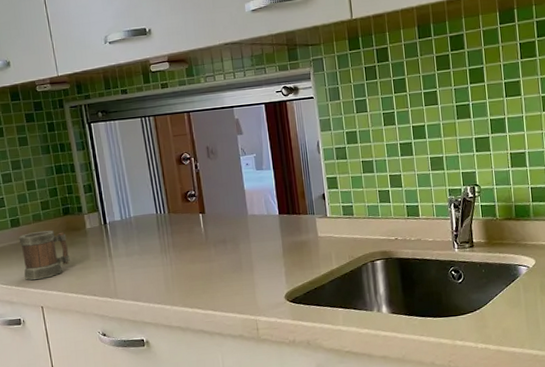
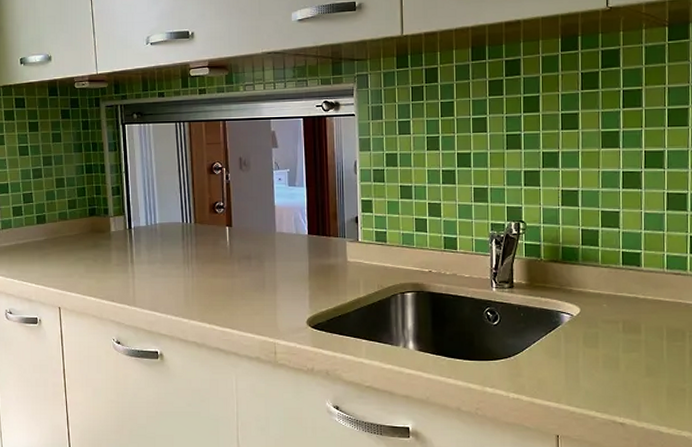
mug: present [19,230,70,280] -> none [43,229,92,279]

